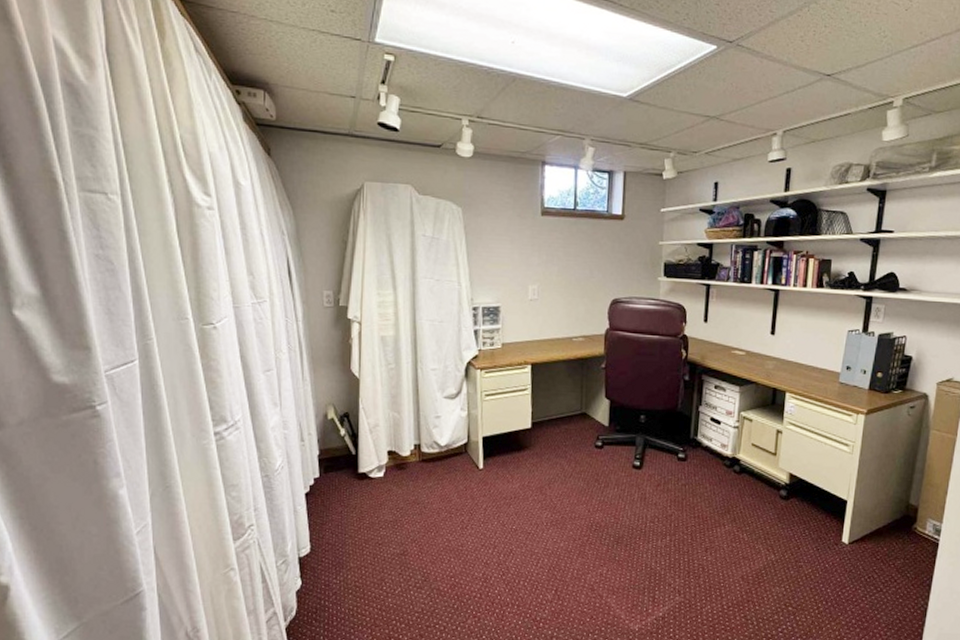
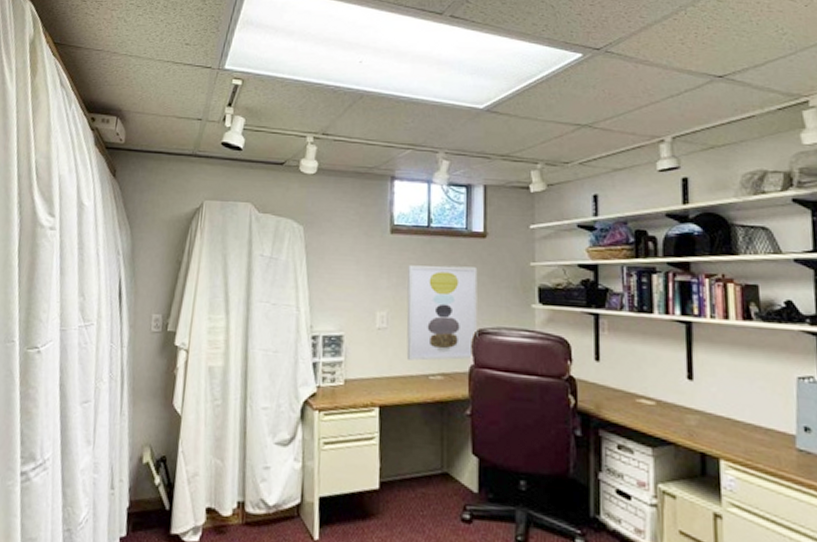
wall art: none [554,244,616,326] -> present [406,265,478,361]

